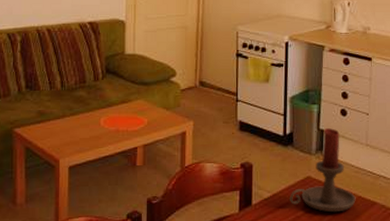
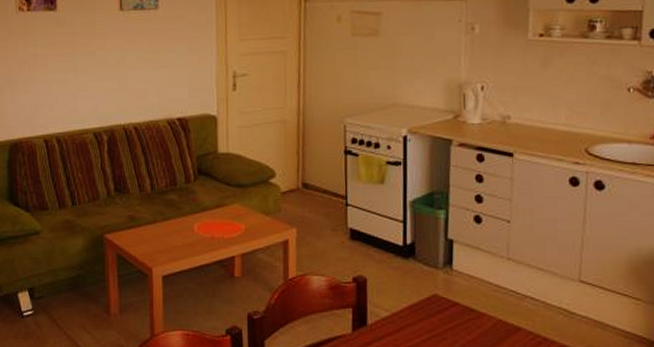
candle holder: present [290,127,356,213] -> none [412,237,495,338]

